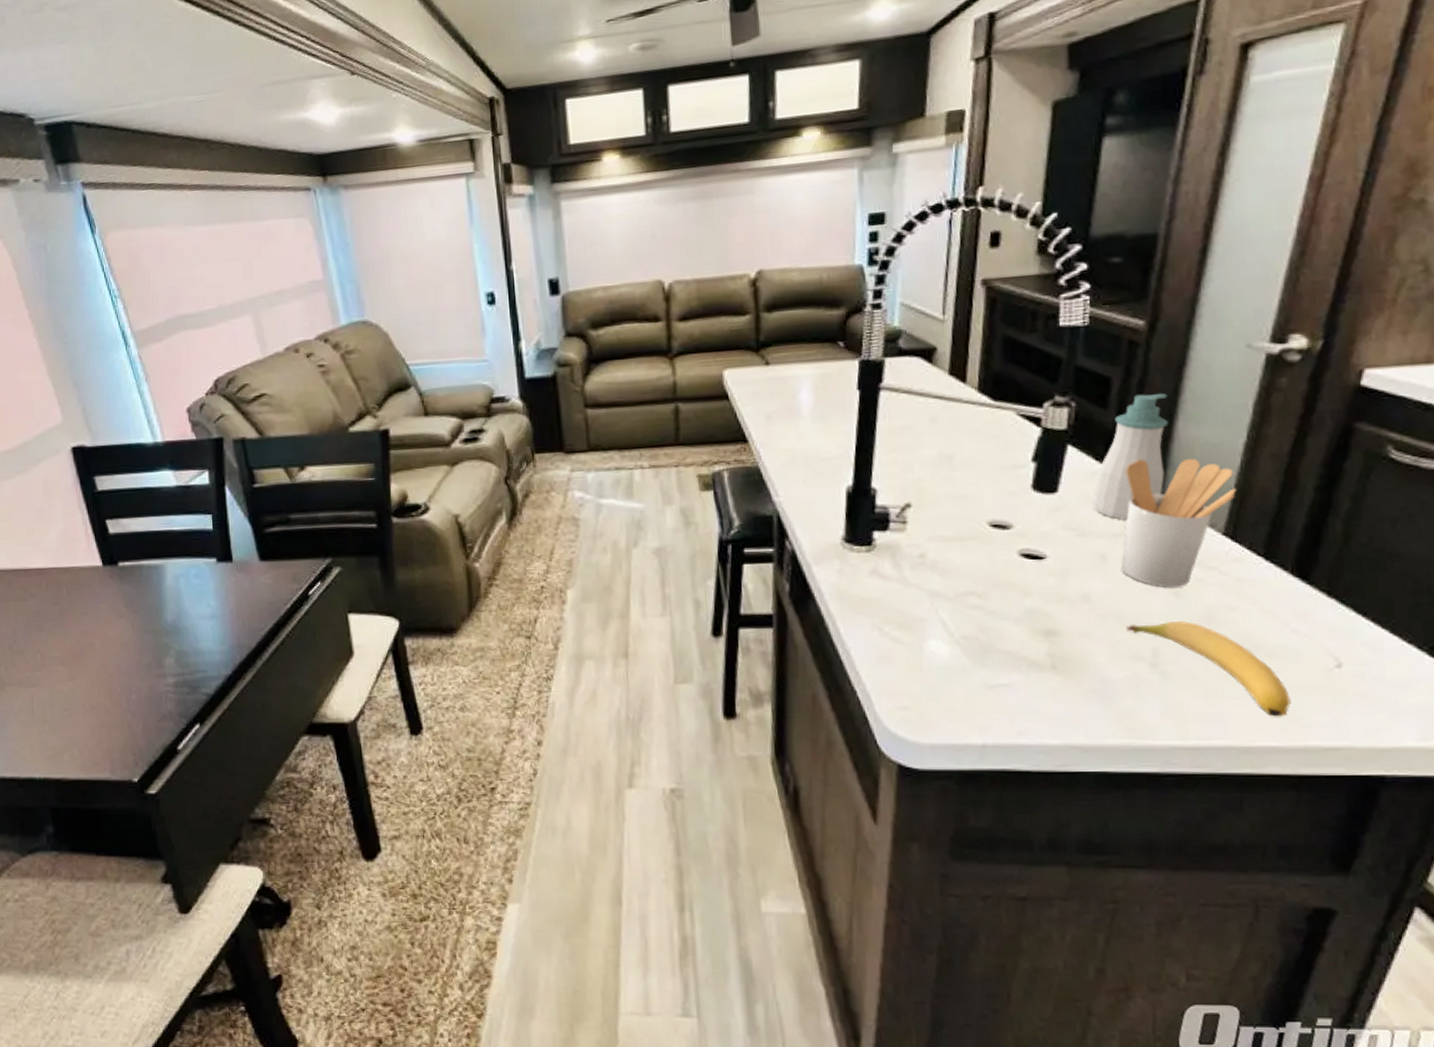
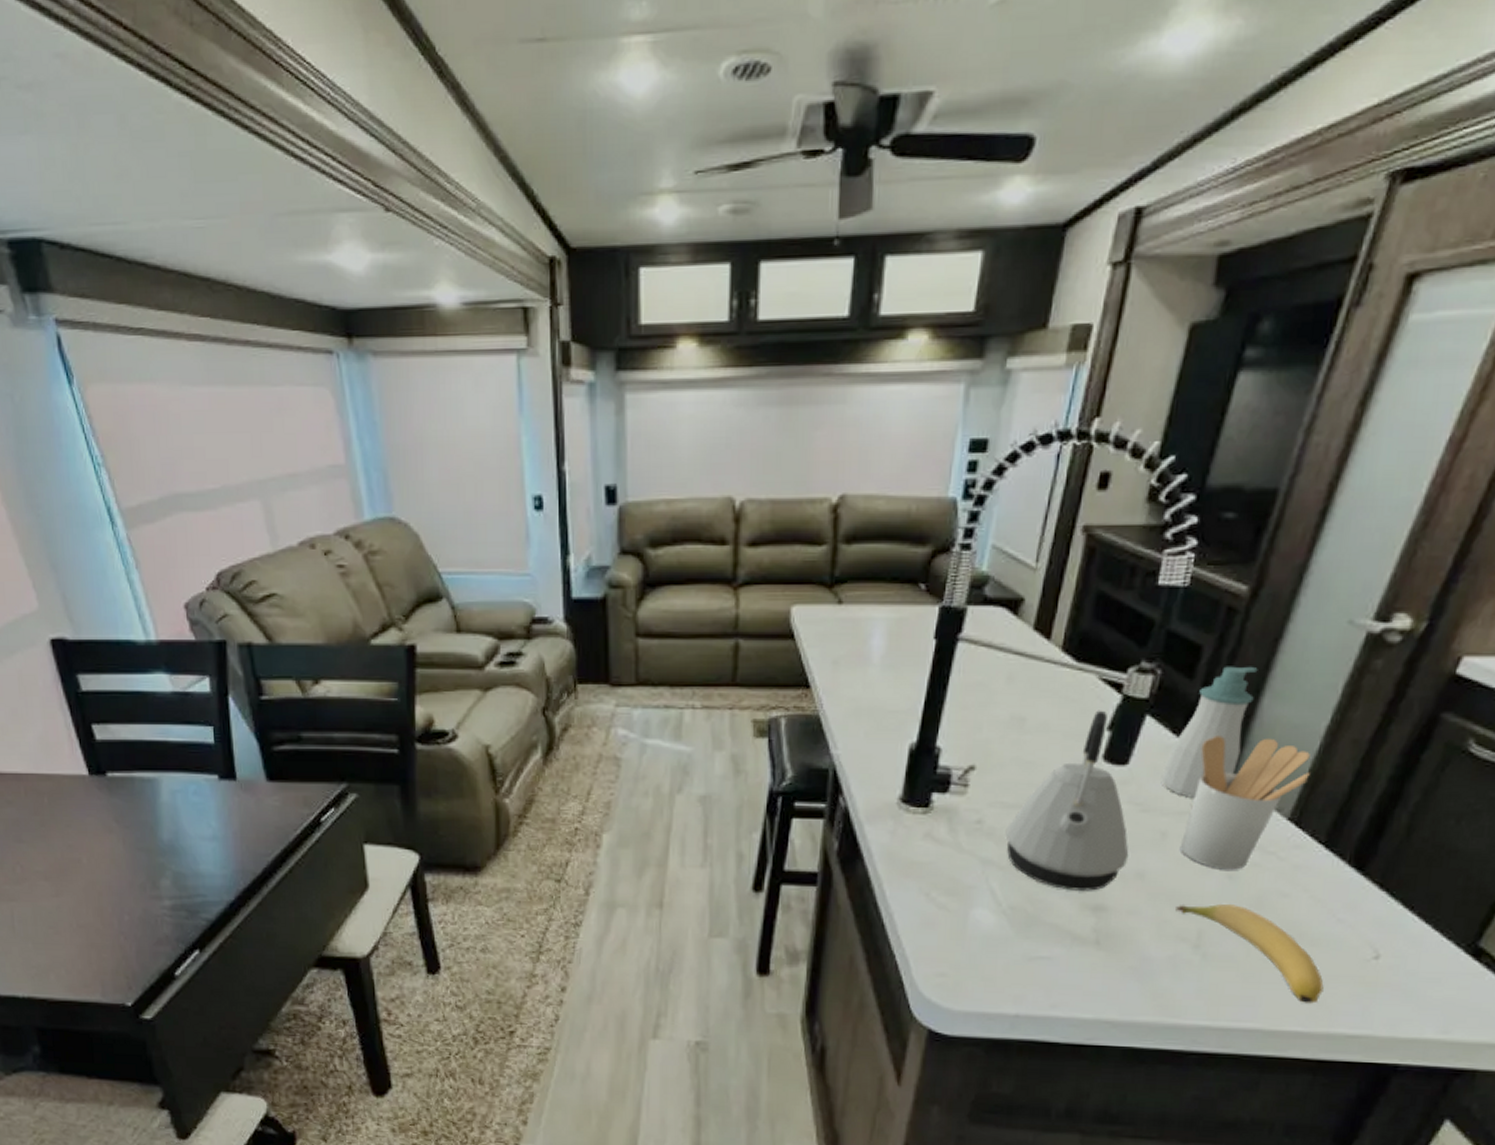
kettle: none [948,443,1072,617] -> present [1005,710,1129,891]

